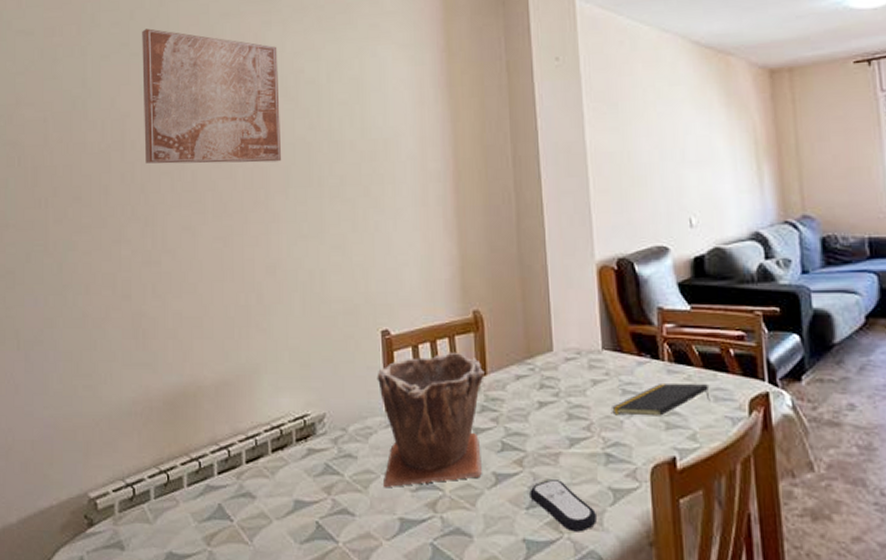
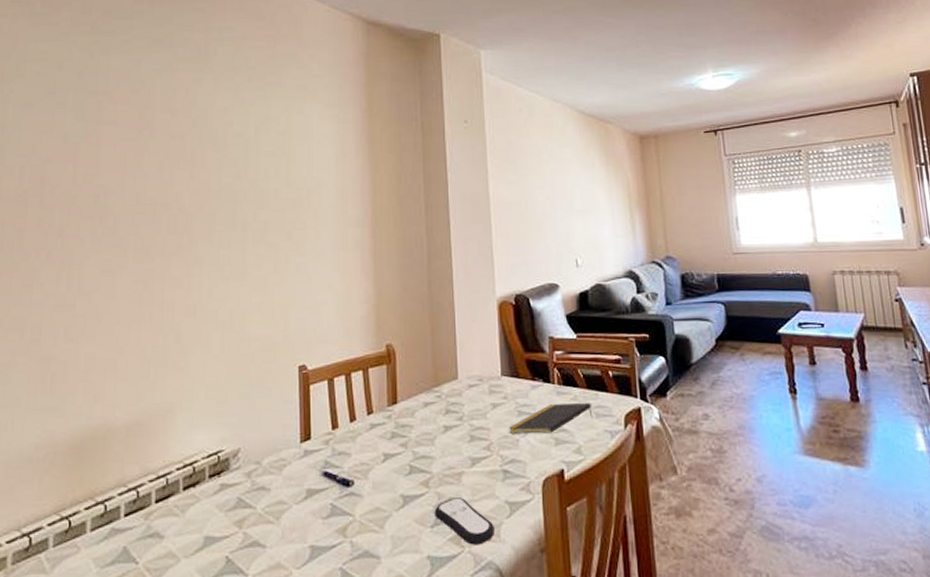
wall art: present [142,28,281,164] -> none [65,80,208,210]
plant pot: present [377,351,484,488] -> none [292,383,395,518]

